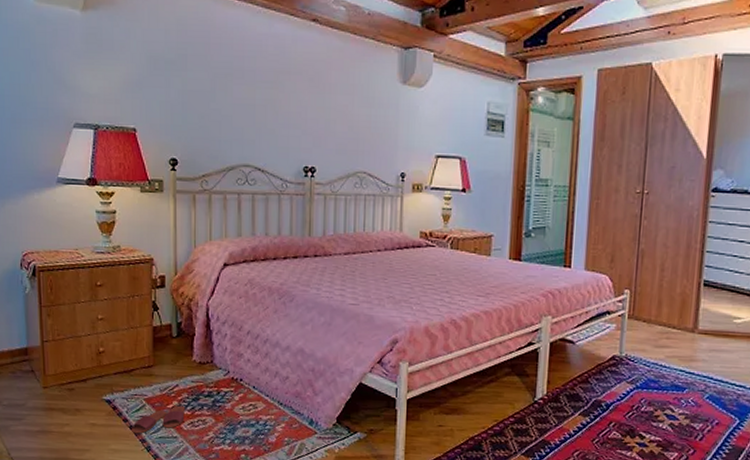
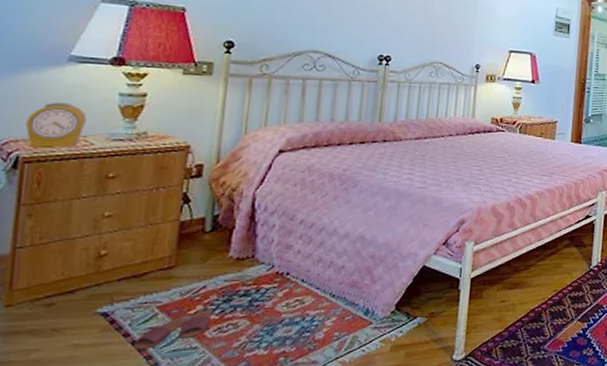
alarm clock: none [36,219,76,260] -> present [25,101,87,149]

